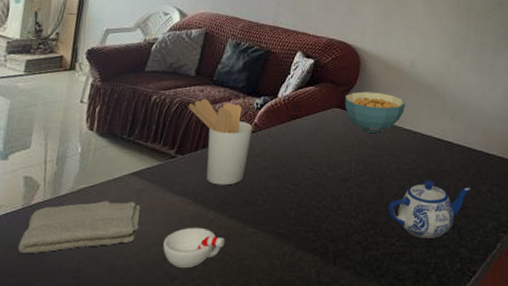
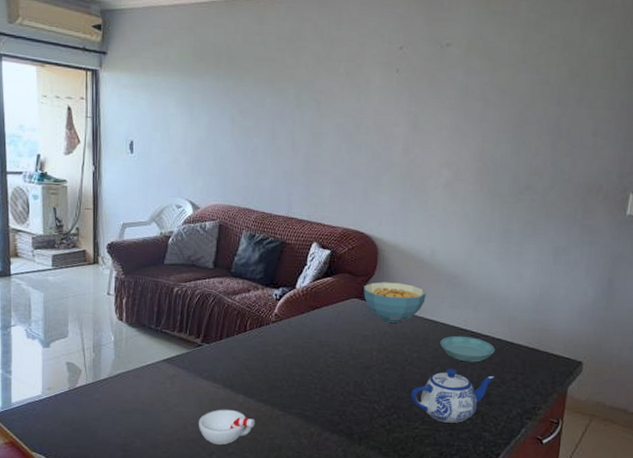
washcloth: present [17,201,141,254] -> none [70,385,176,430]
utensil holder: present [188,99,253,186] -> none [210,290,274,372]
saucer: none [418,146,471,174] -> present [440,335,495,363]

